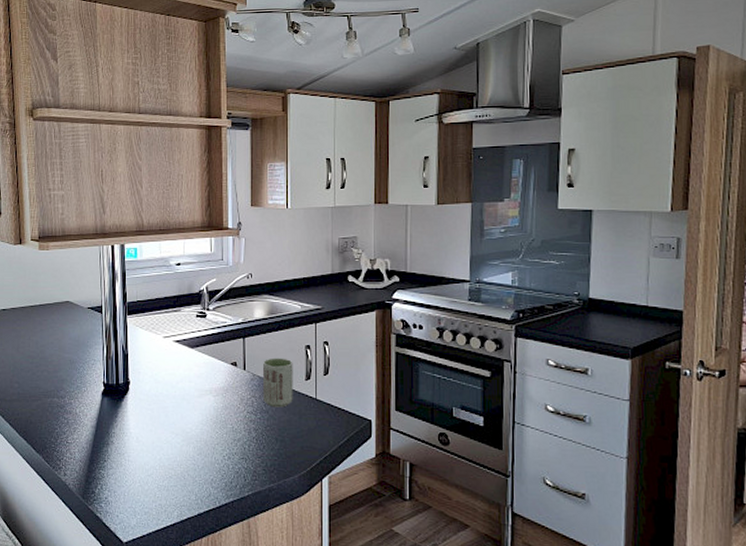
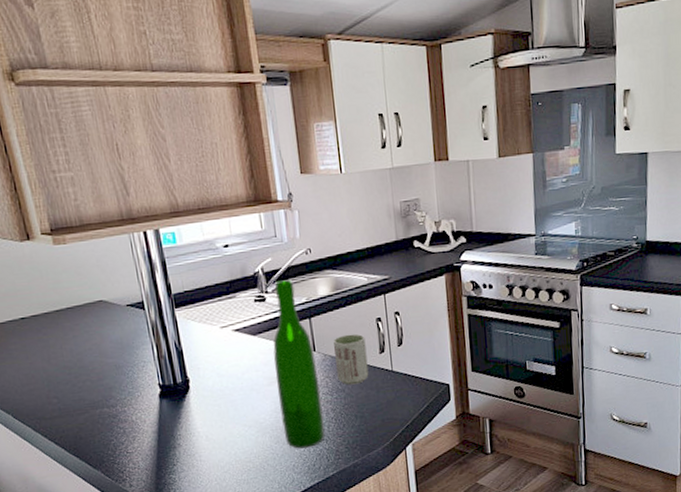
wine bottle: none [207,300,245,464] -> present [273,279,325,449]

